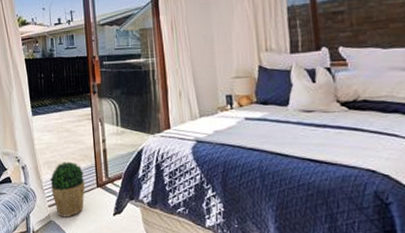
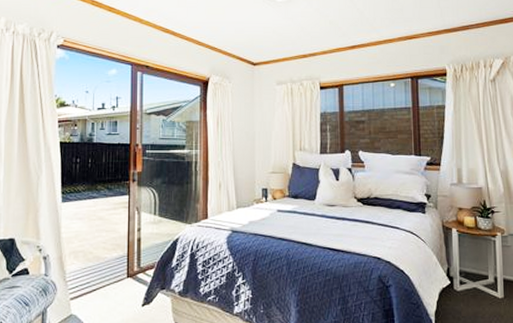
potted plant: present [50,162,86,218] -> none [75,251,115,311]

